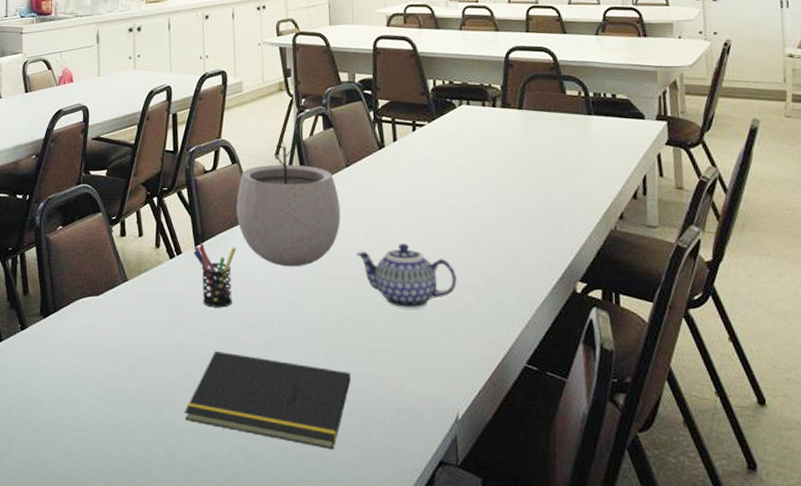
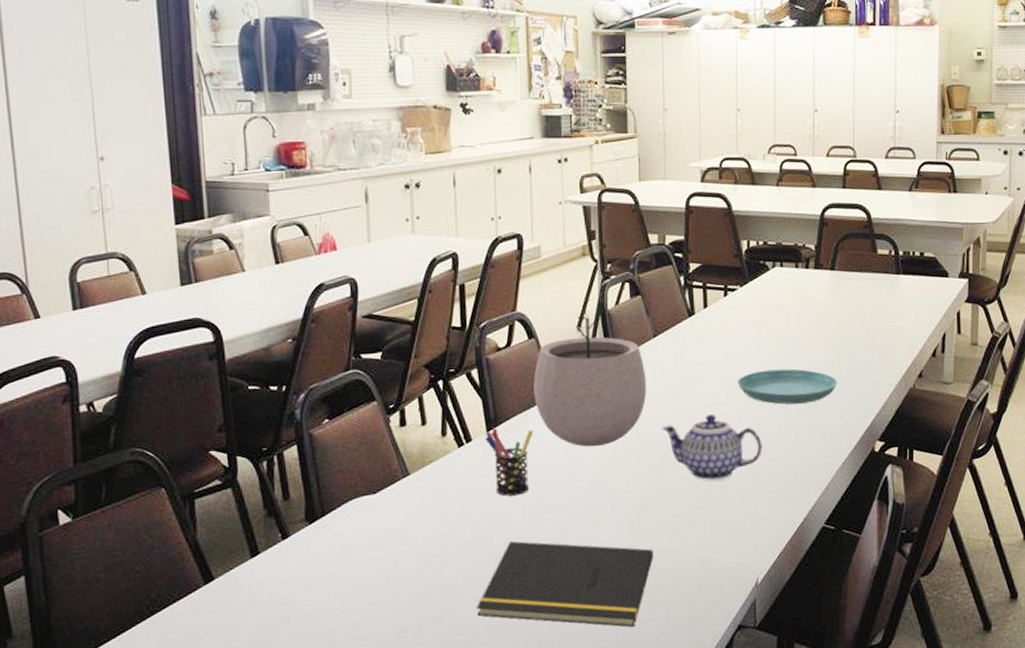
saucer: none [428,203,532,239] -> present [737,369,838,405]

